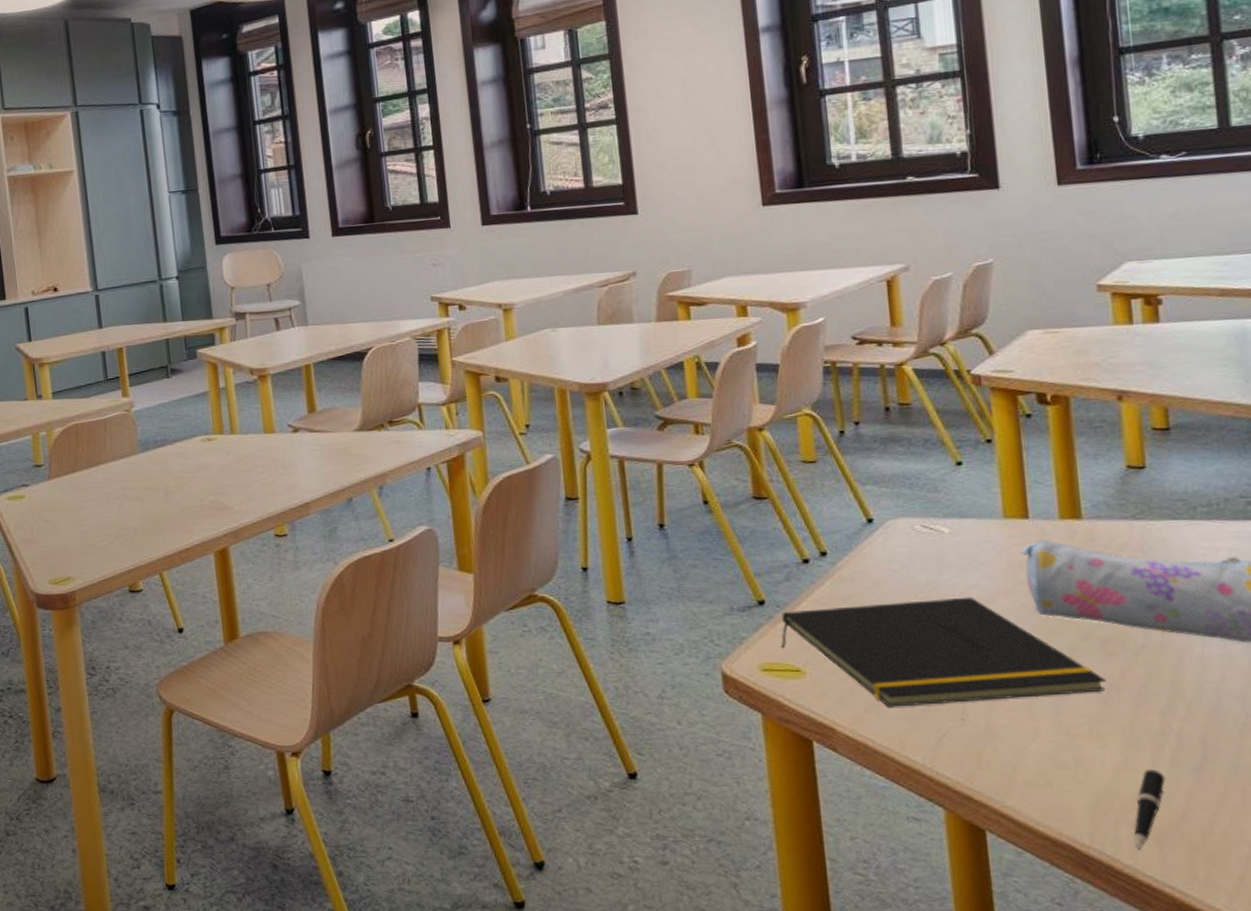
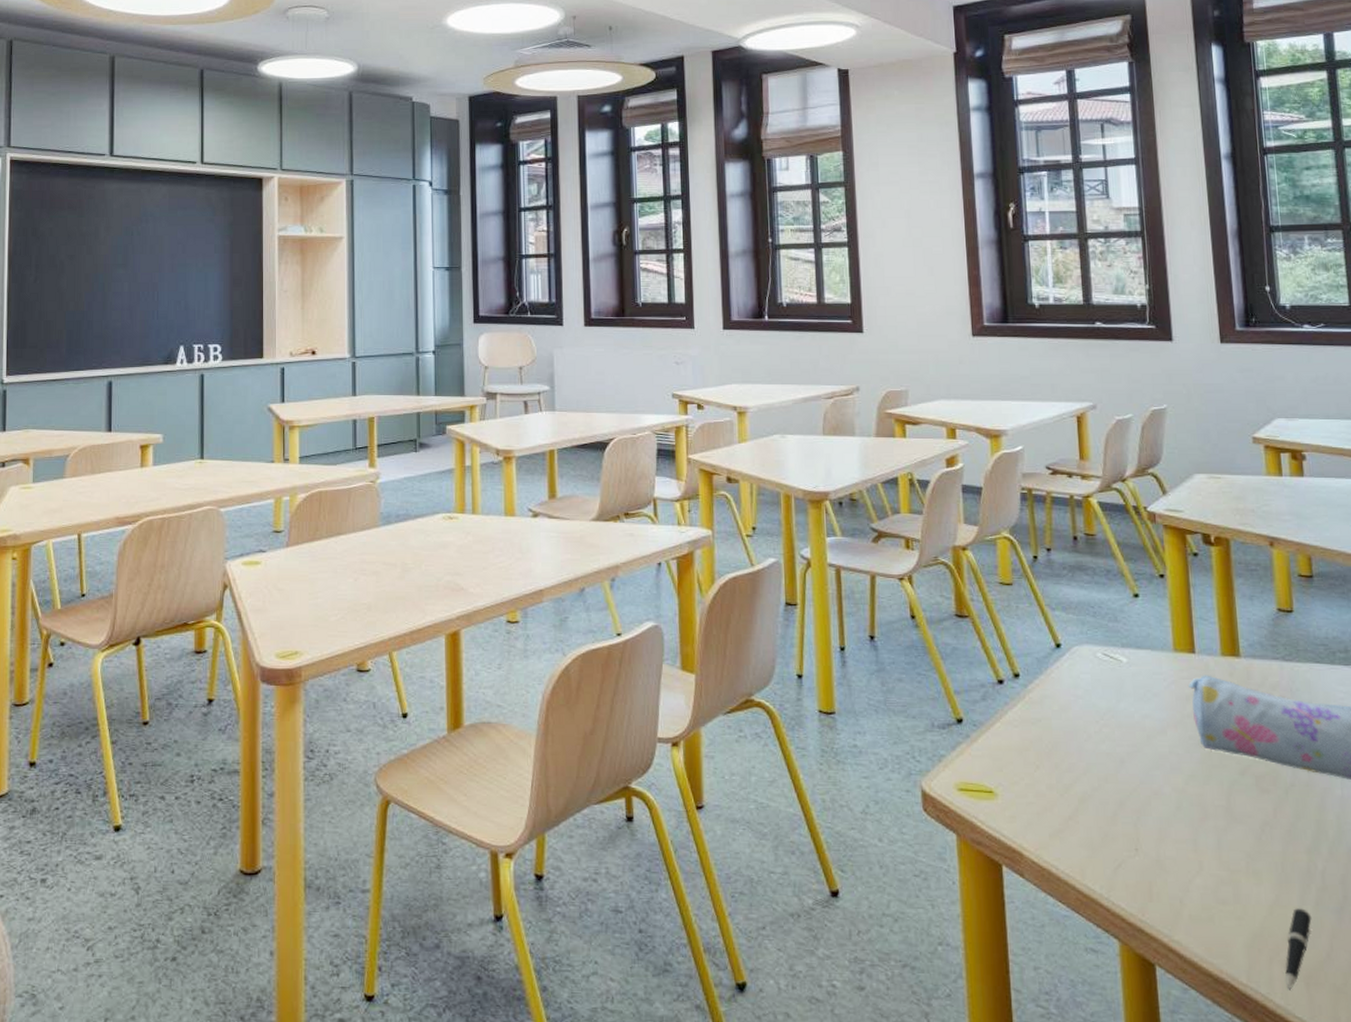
notepad: present [780,596,1106,708] -> none [976,726,1261,834]

